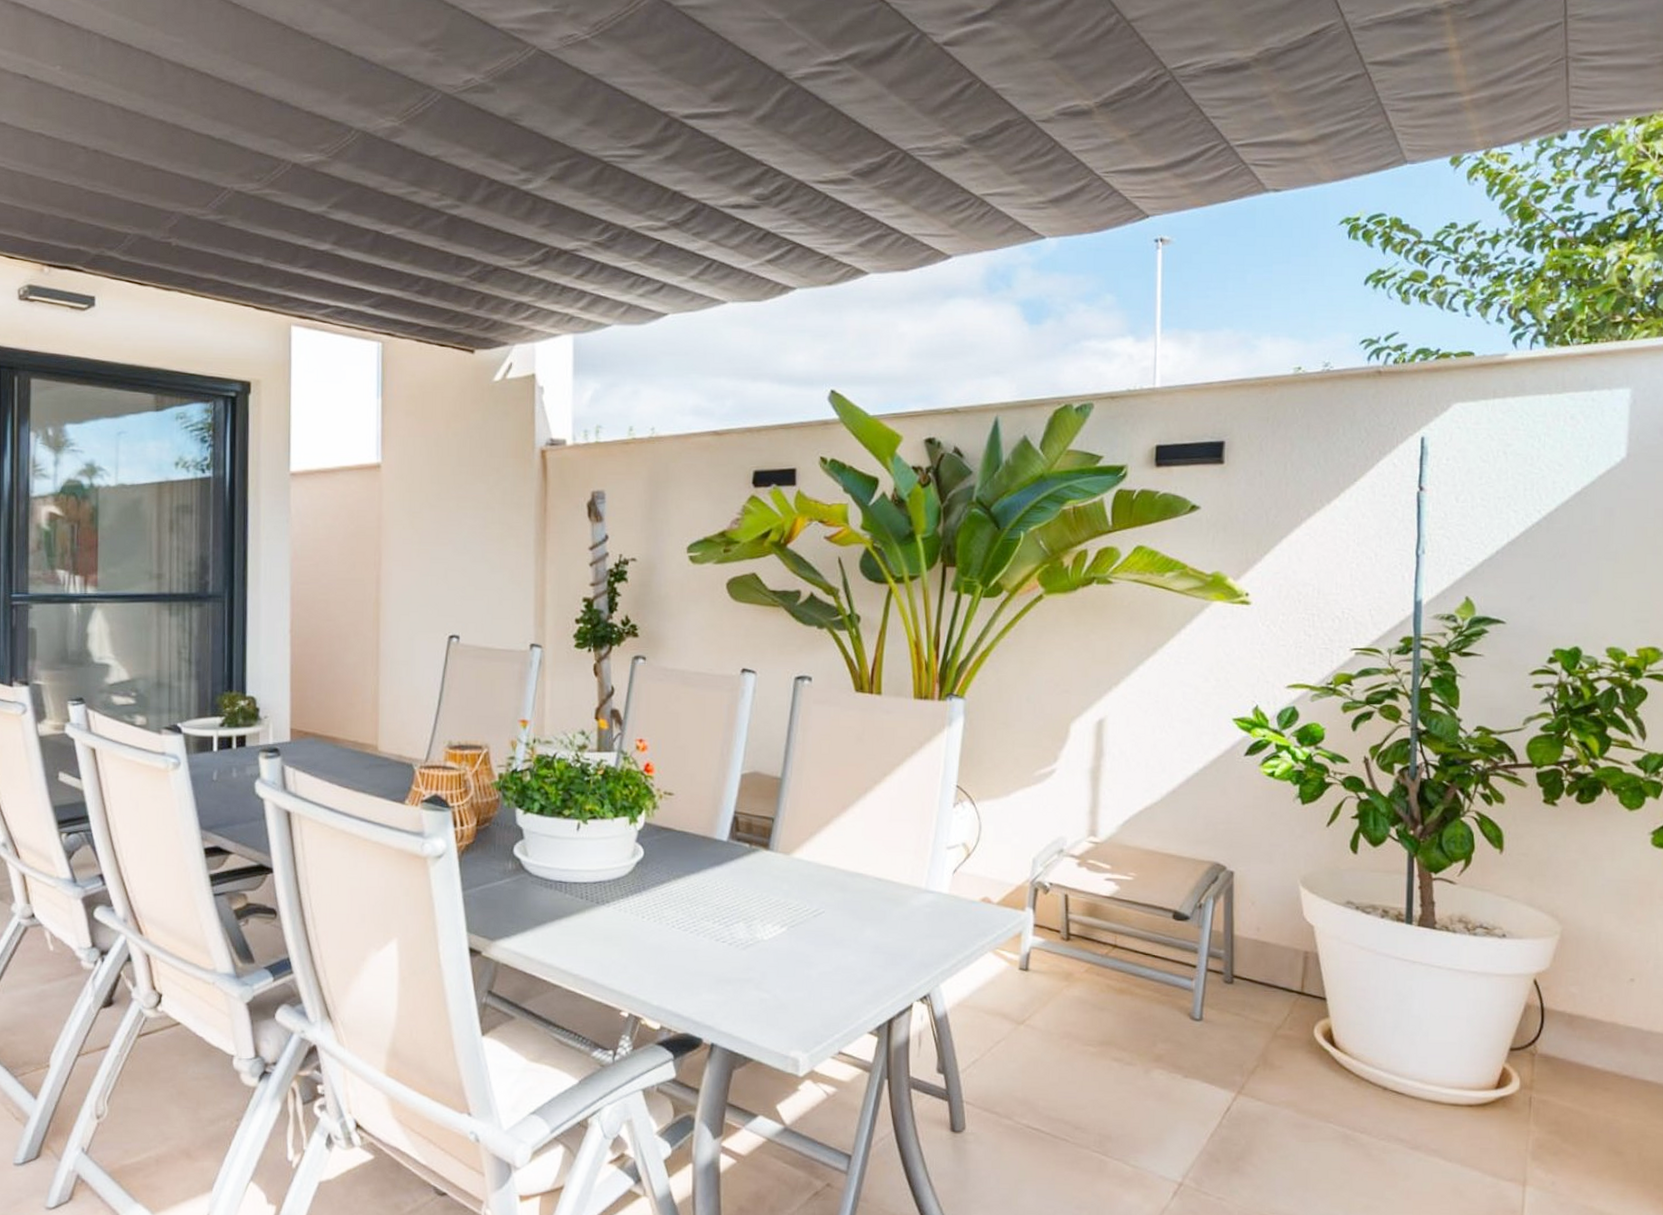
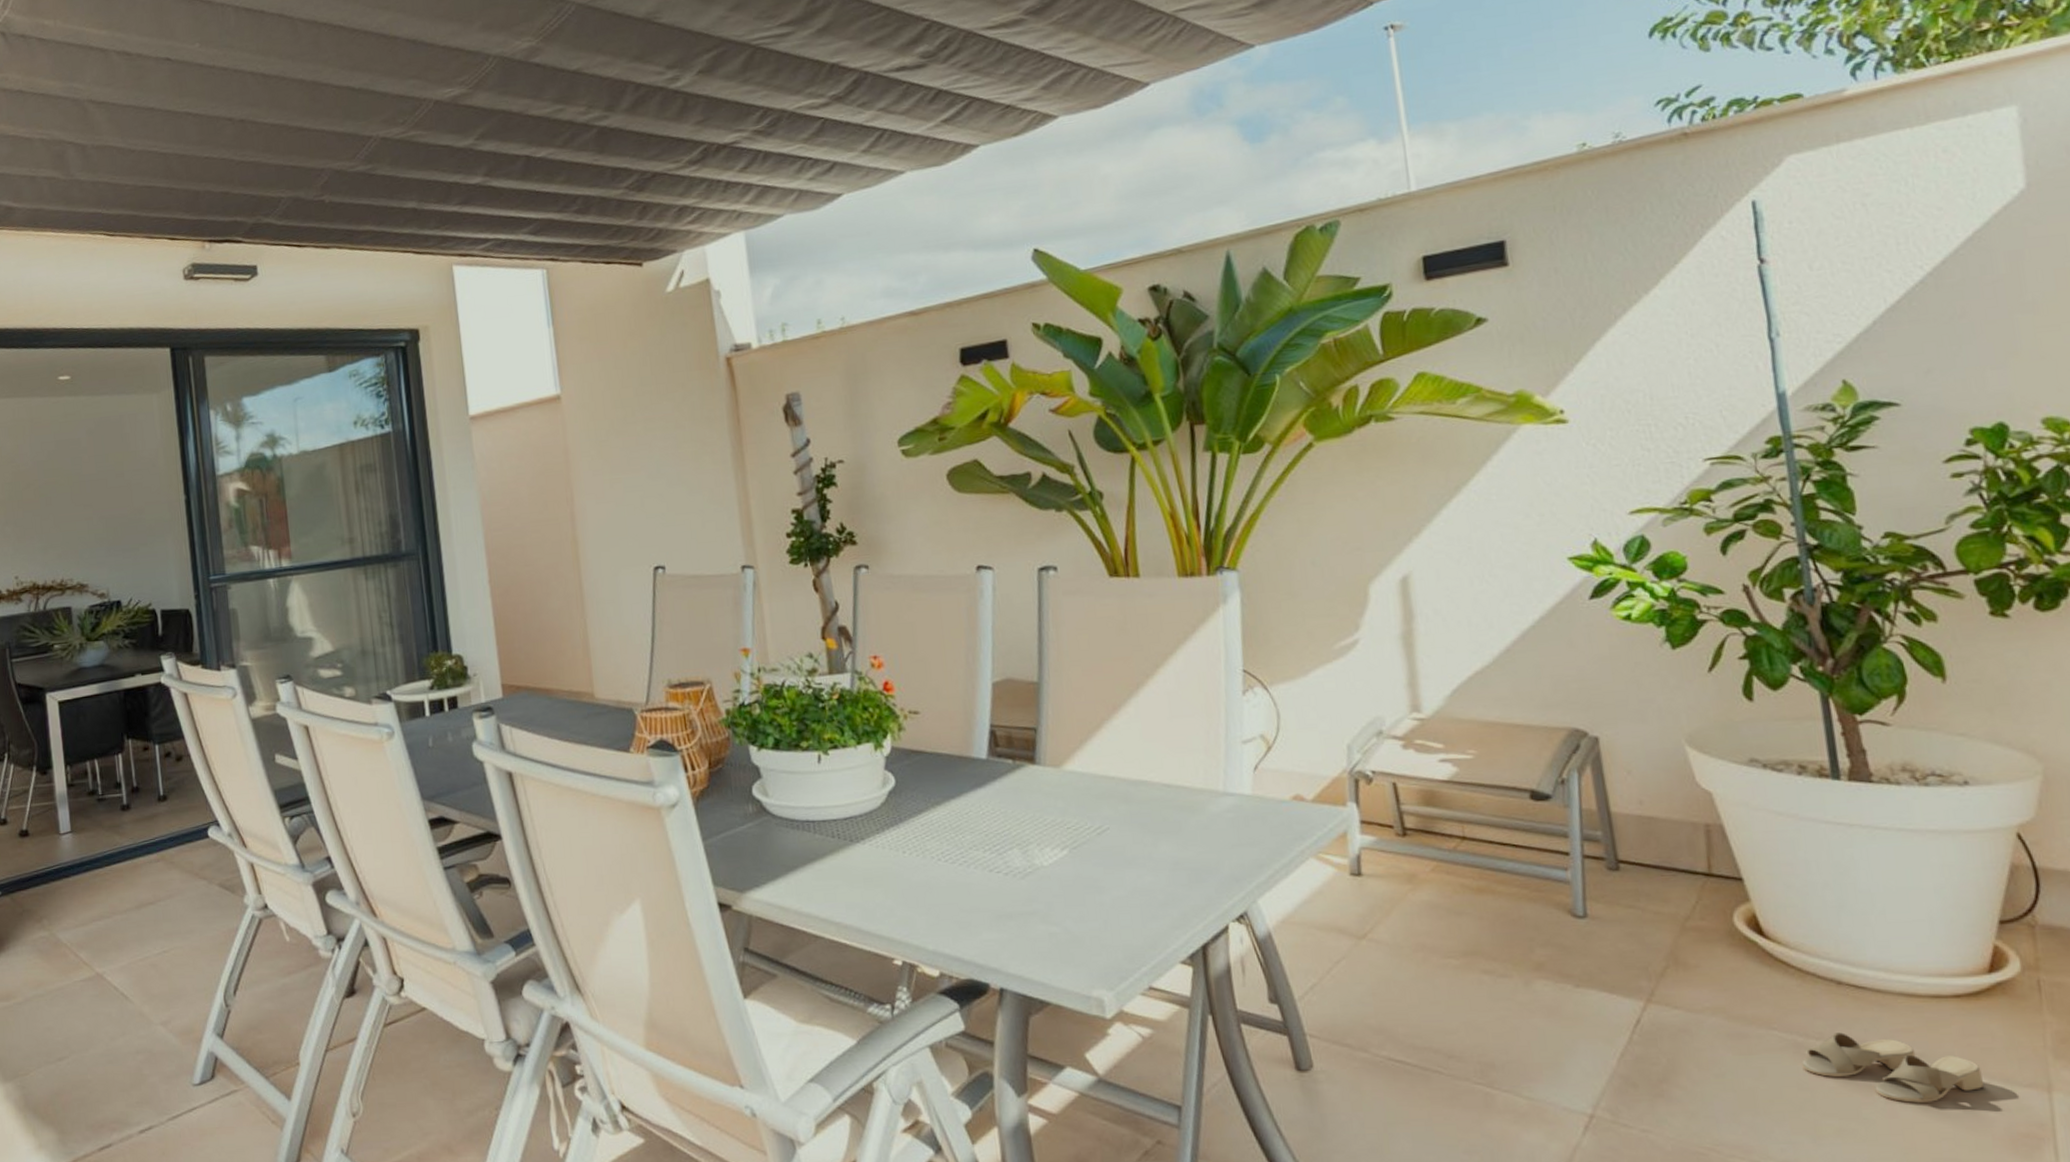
sandal: none [1347,1128,1478,1188] -> present [1802,1032,1985,1103]

